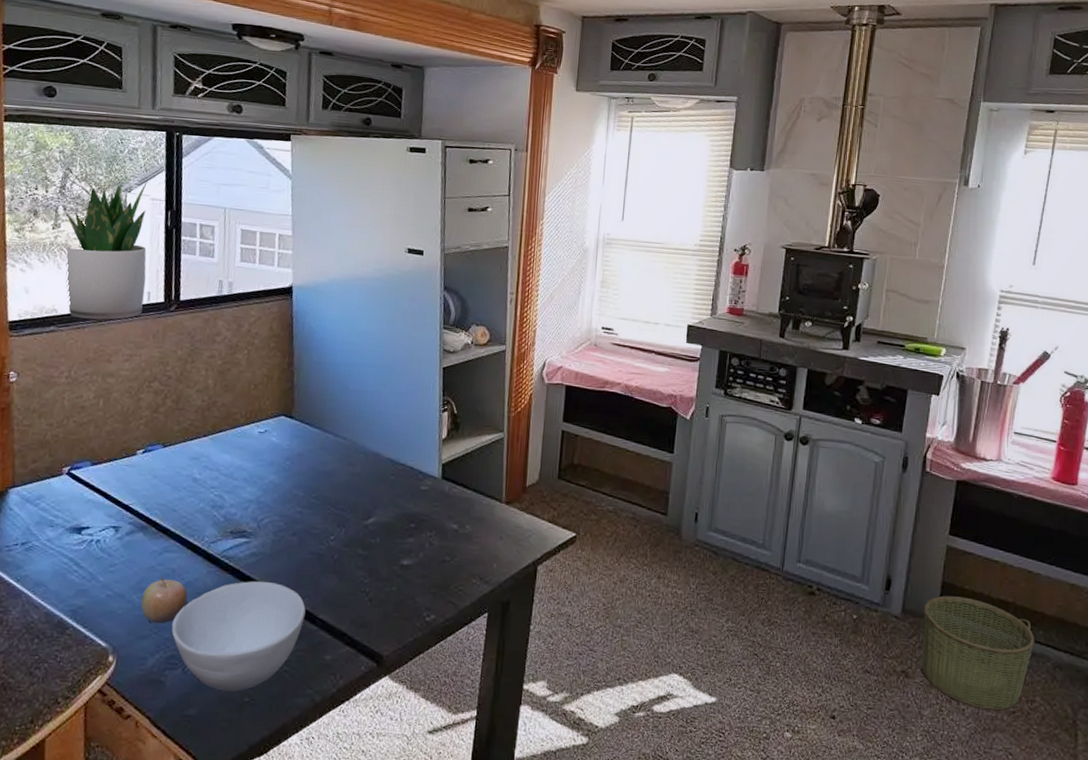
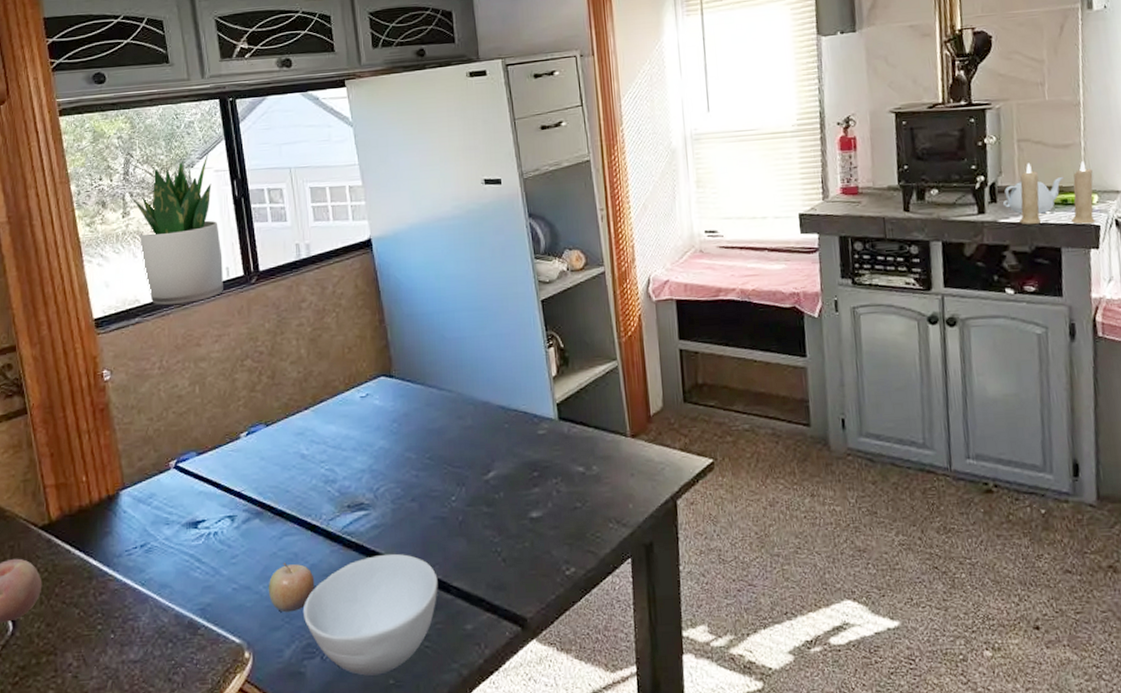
teapot: none [864,327,920,359] -> present [1002,176,1064,215]
candle: none [875,311,945,374] -> present [1018,161,1096,225]

